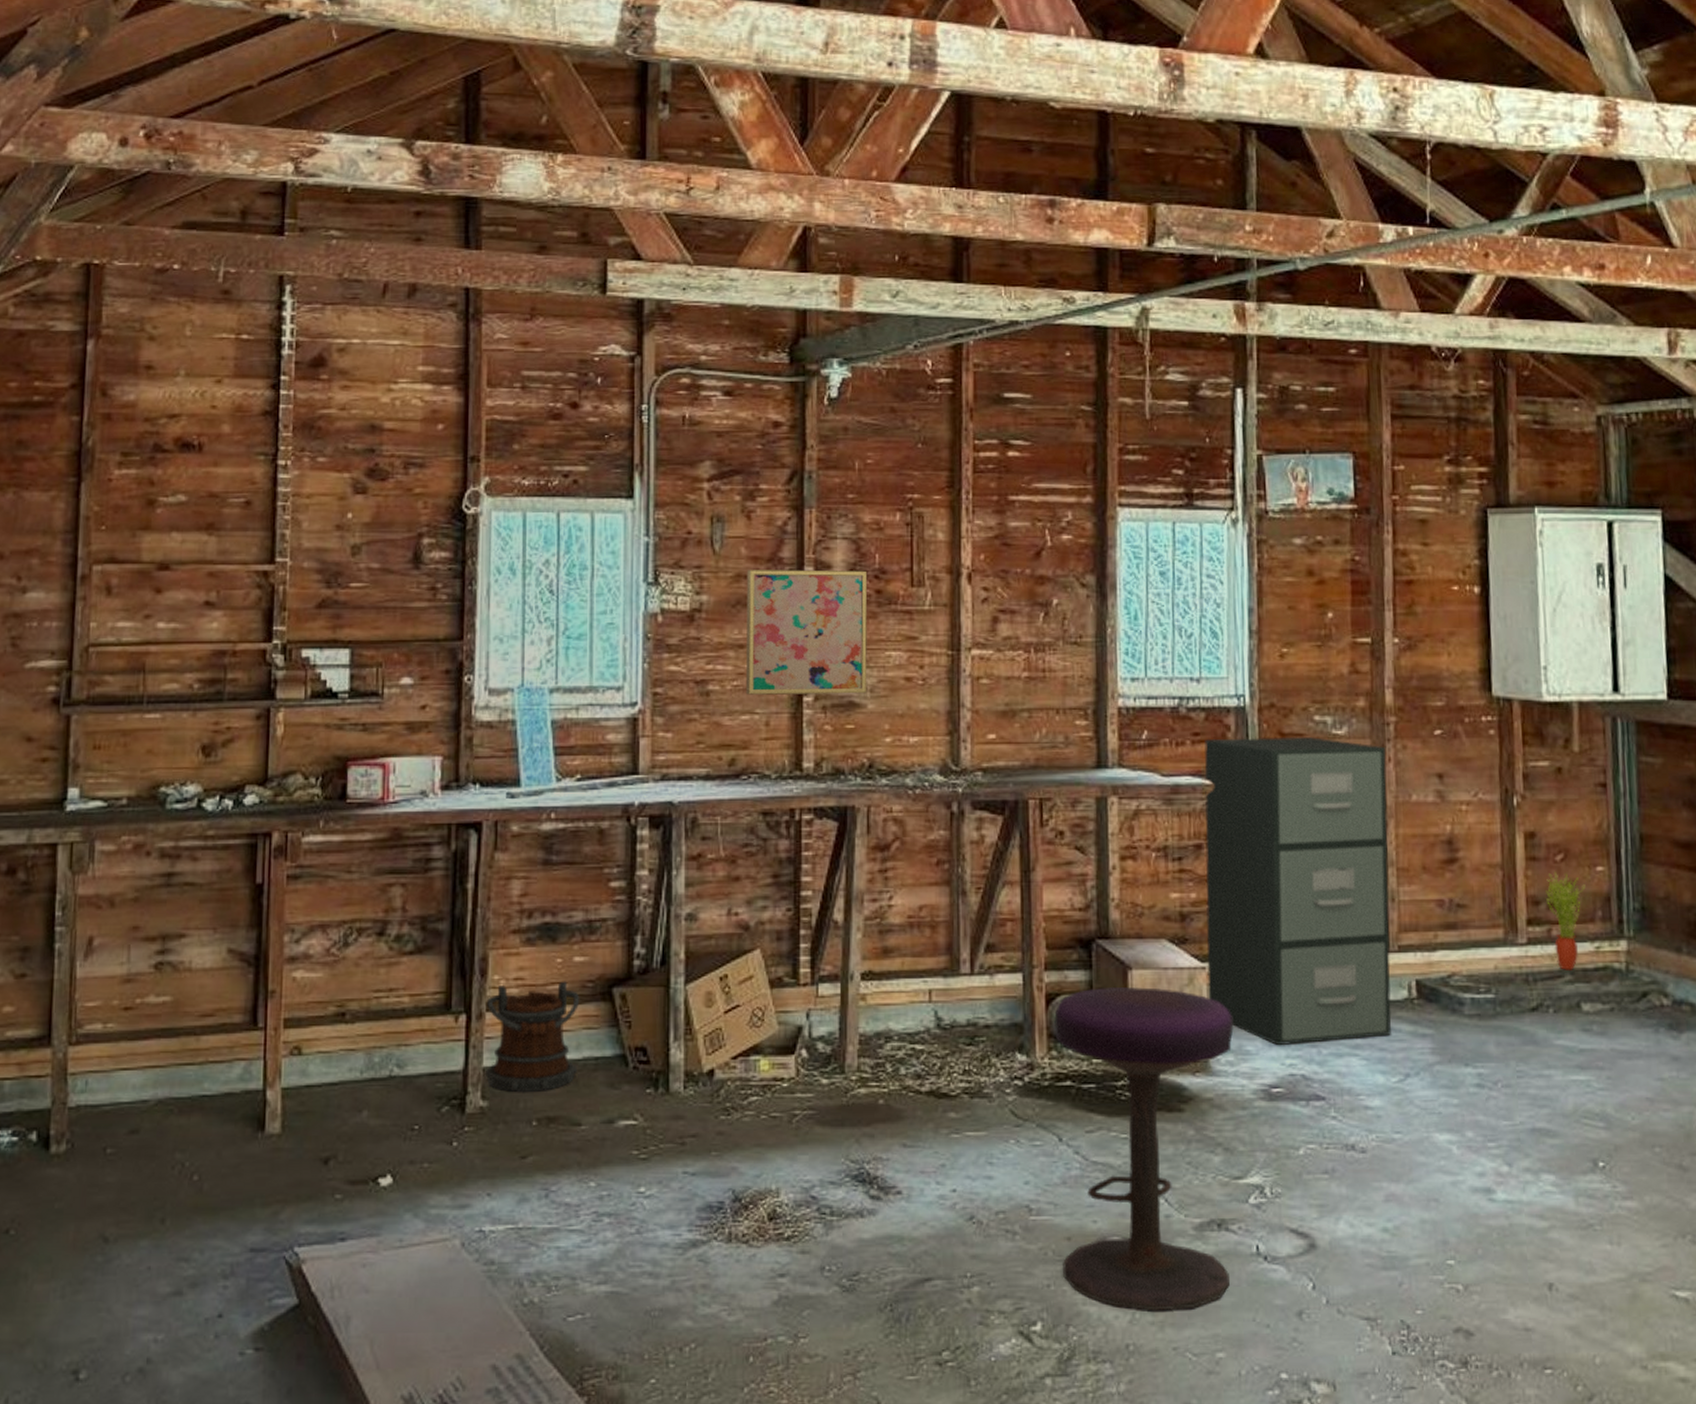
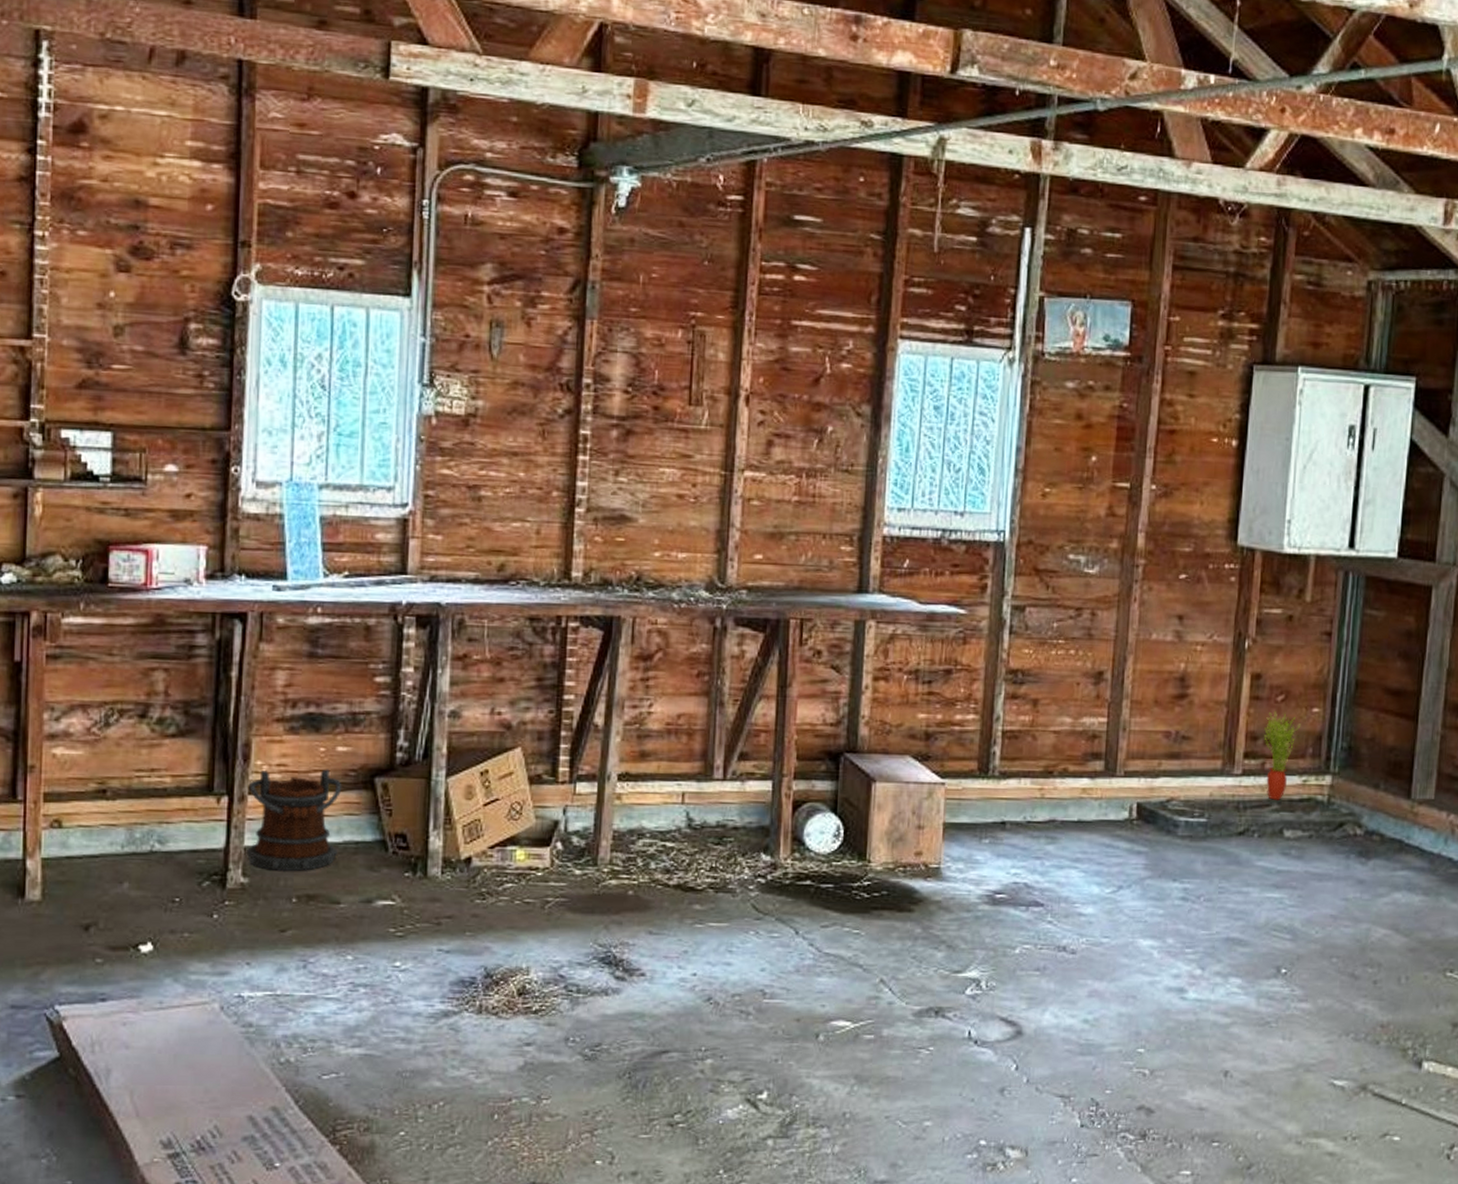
wall art: present [745,570,868,695] -> none [517,378,646,508]
stool: present [1054,987,1234,1311] -> none [790,797,966,1085]
filing cabinet: present [1204,736,1392,1046] -> none [945,570,1133,857]

